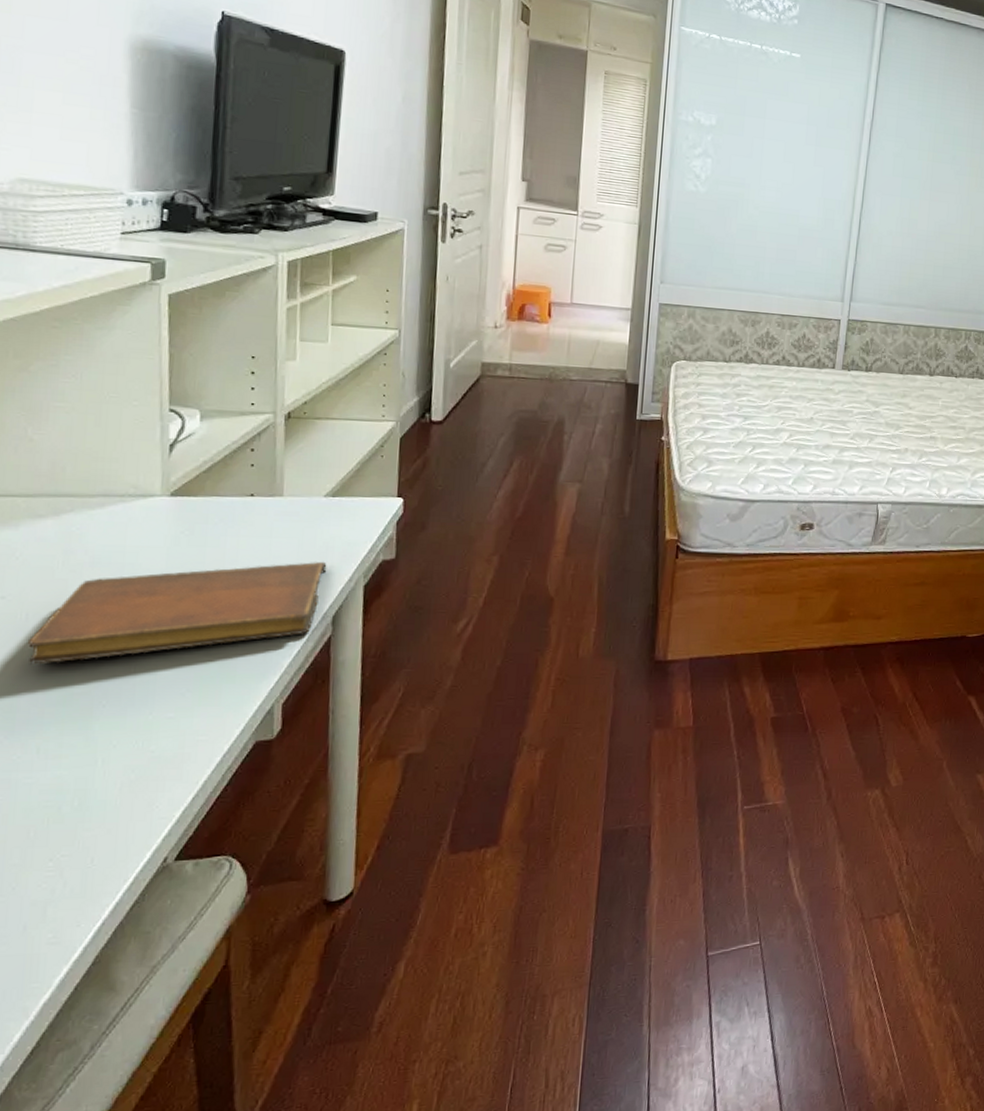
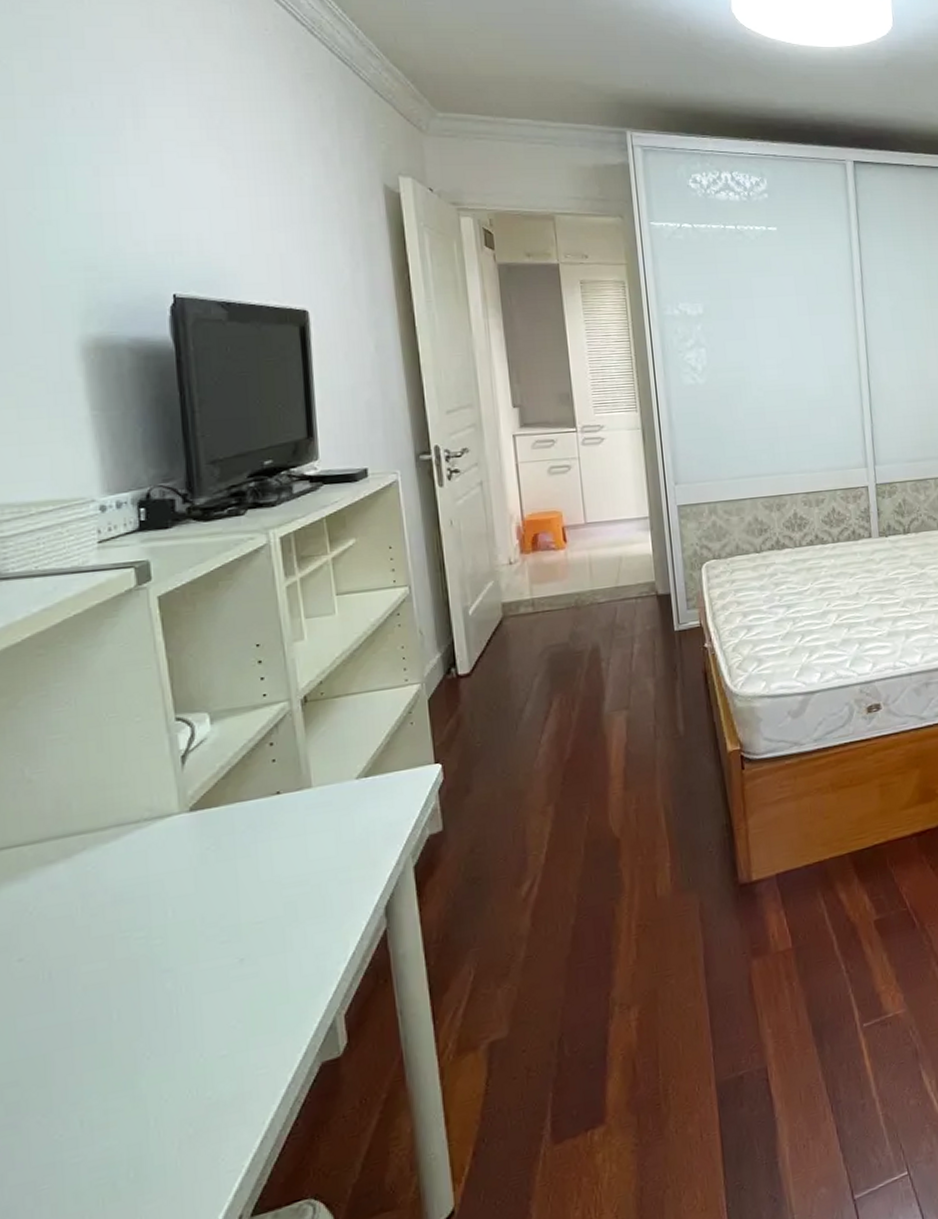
notebook: present [28,561,327,663] -> none [55,848,371,1027]

